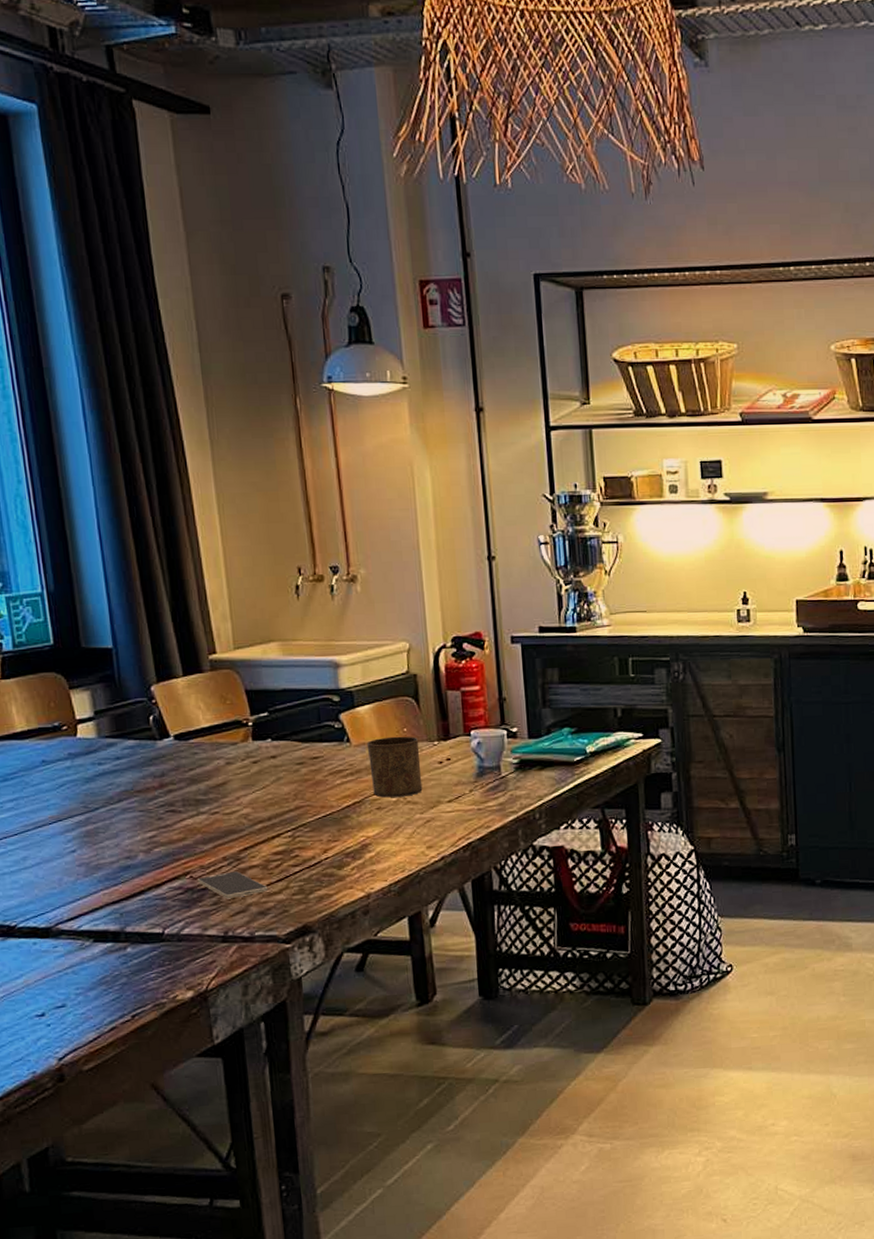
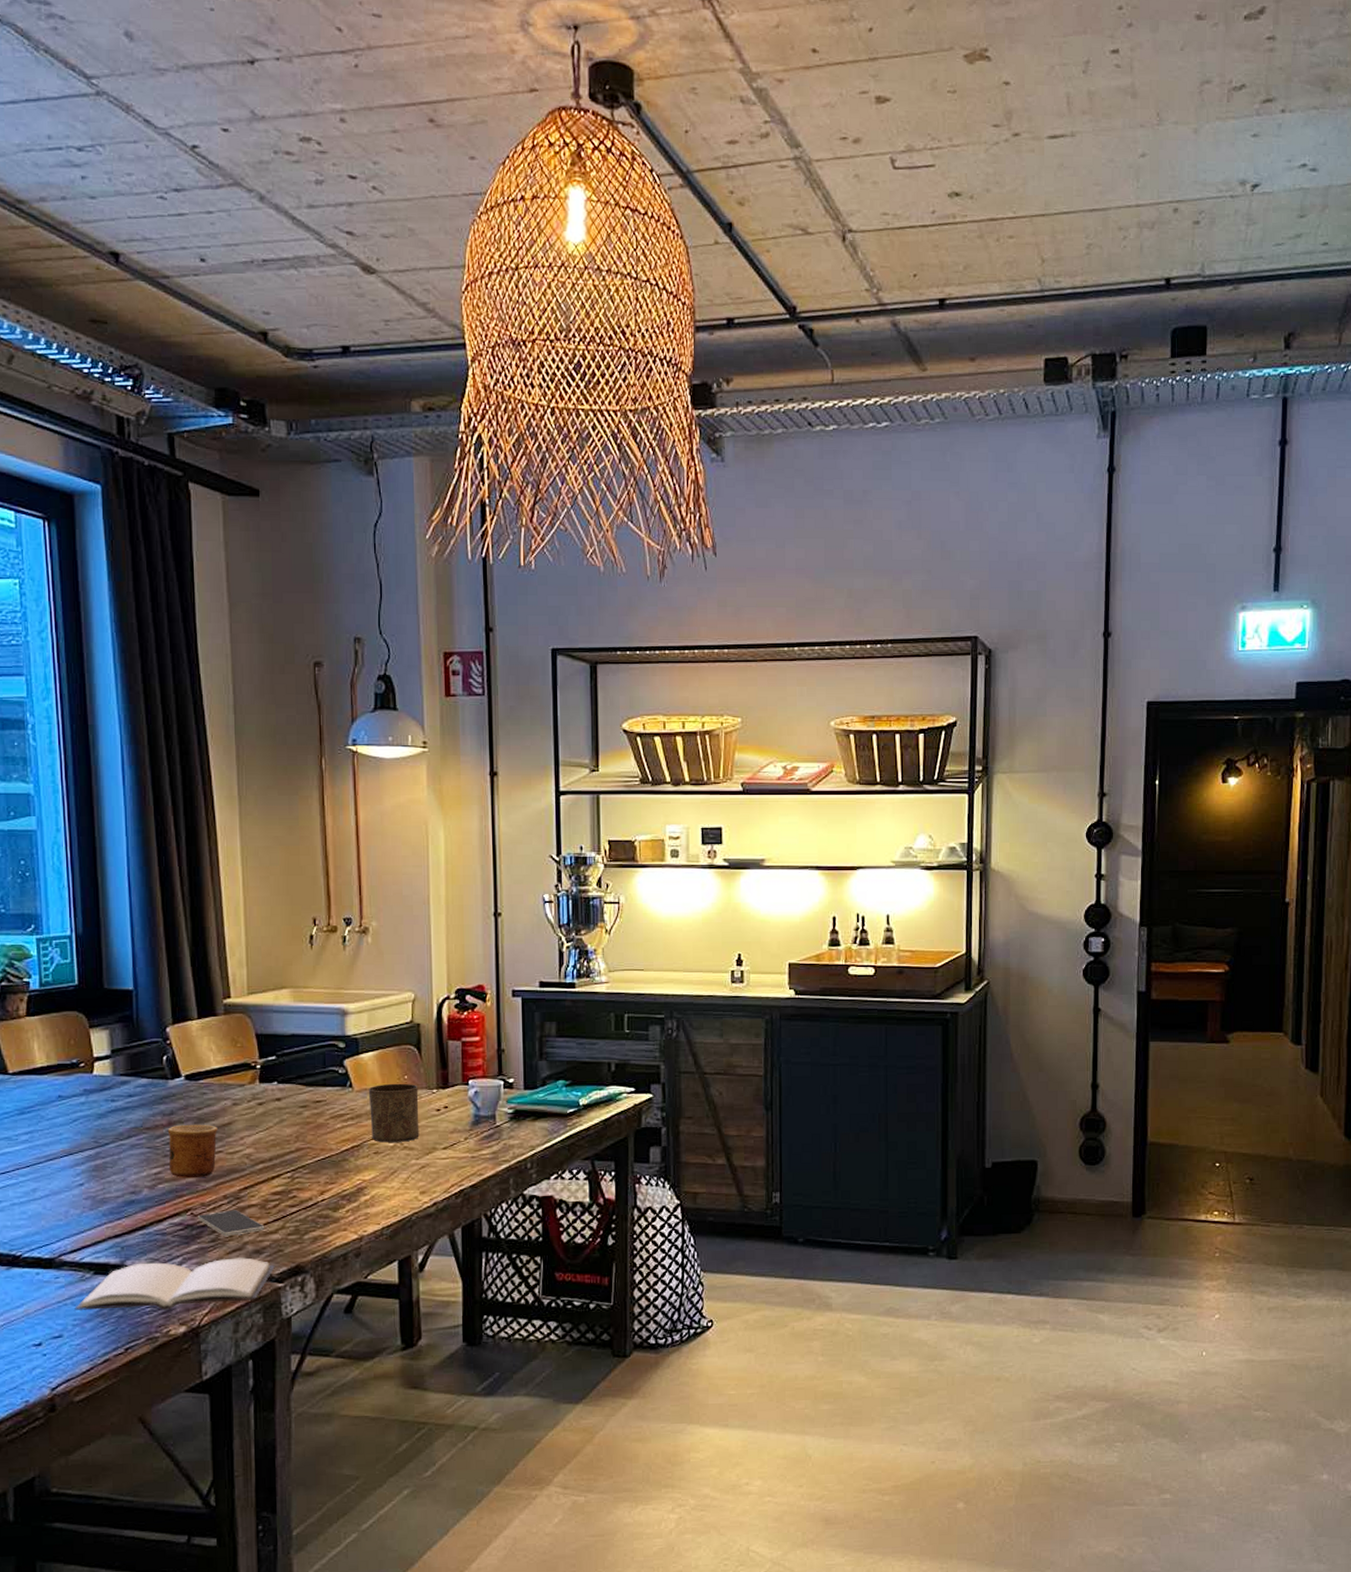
book: none [76,919,283,980] -> present [74,1257,276,1311]
cup: none [159,785,213,841] -> present [167,1124,218,1179]

